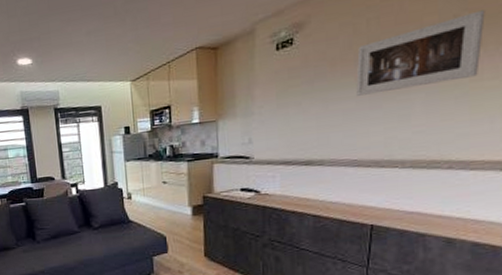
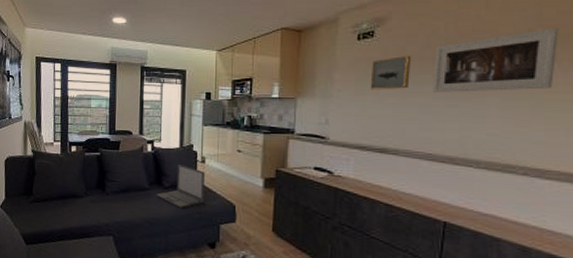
laptop: none [87,203,135,246] -> present [157,164,205,208]
wall art: none [292,59,333,102] -> present [370,55,412,90]

